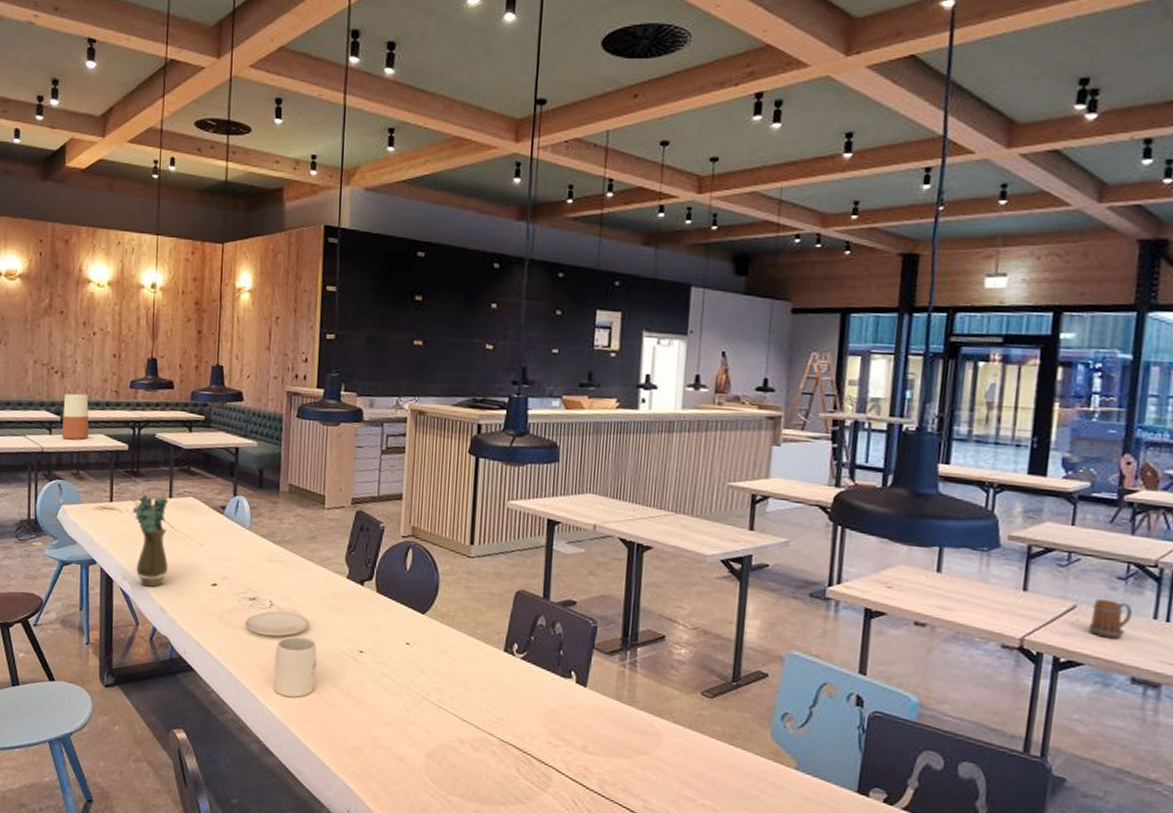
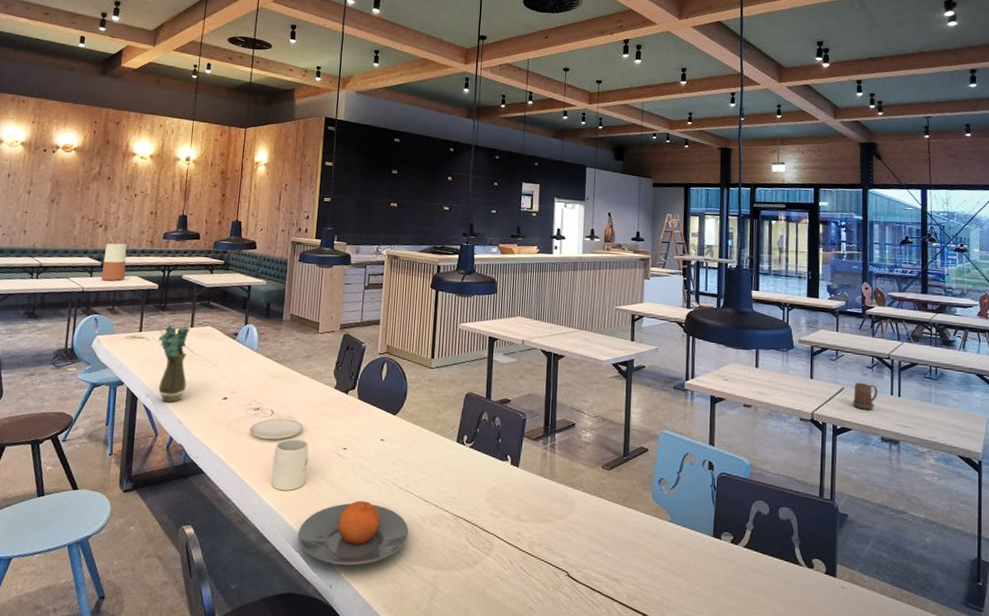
plate: none [306,714,444,790] -> present [297,501,409,566]

